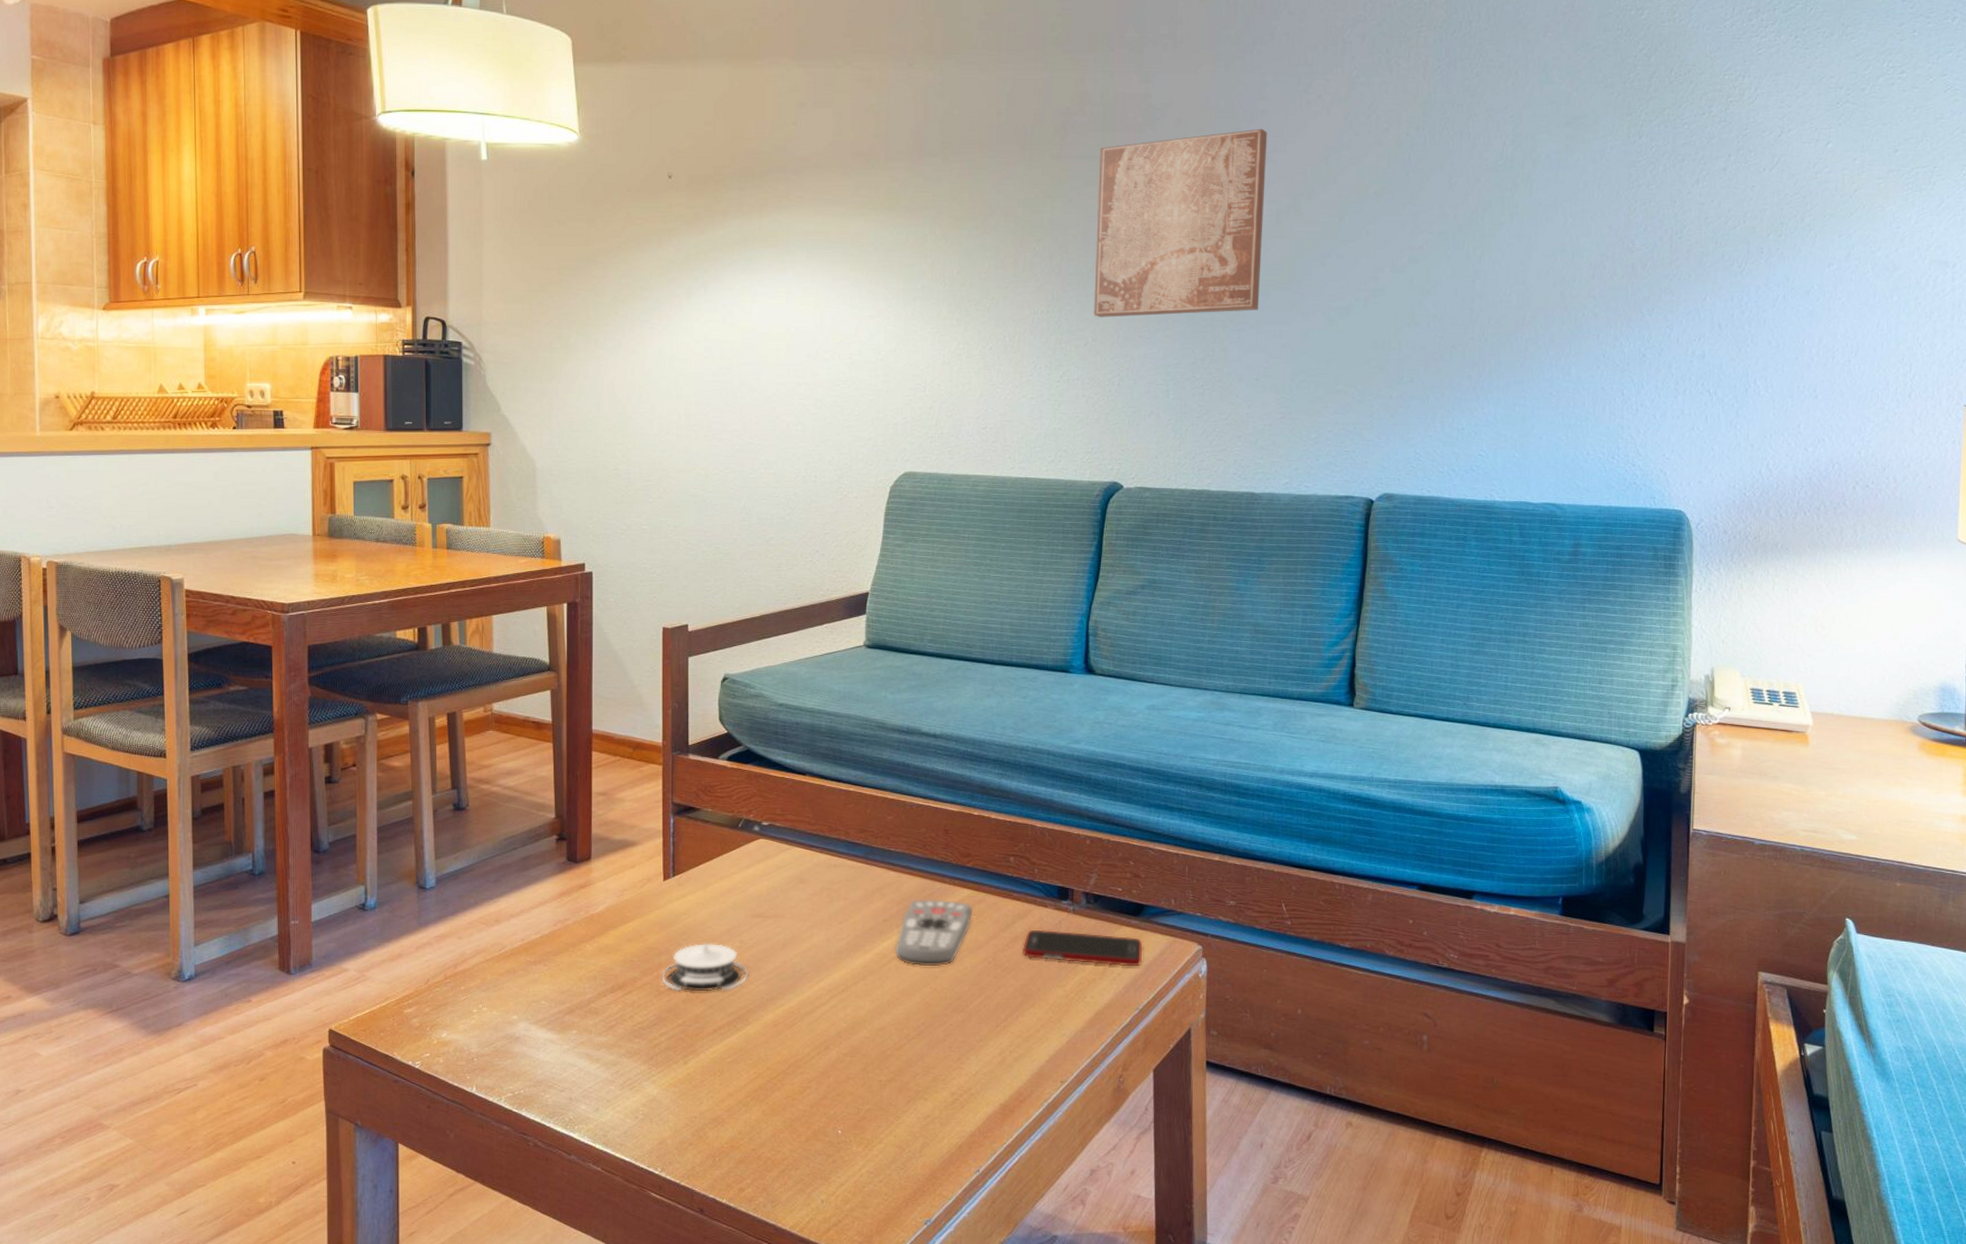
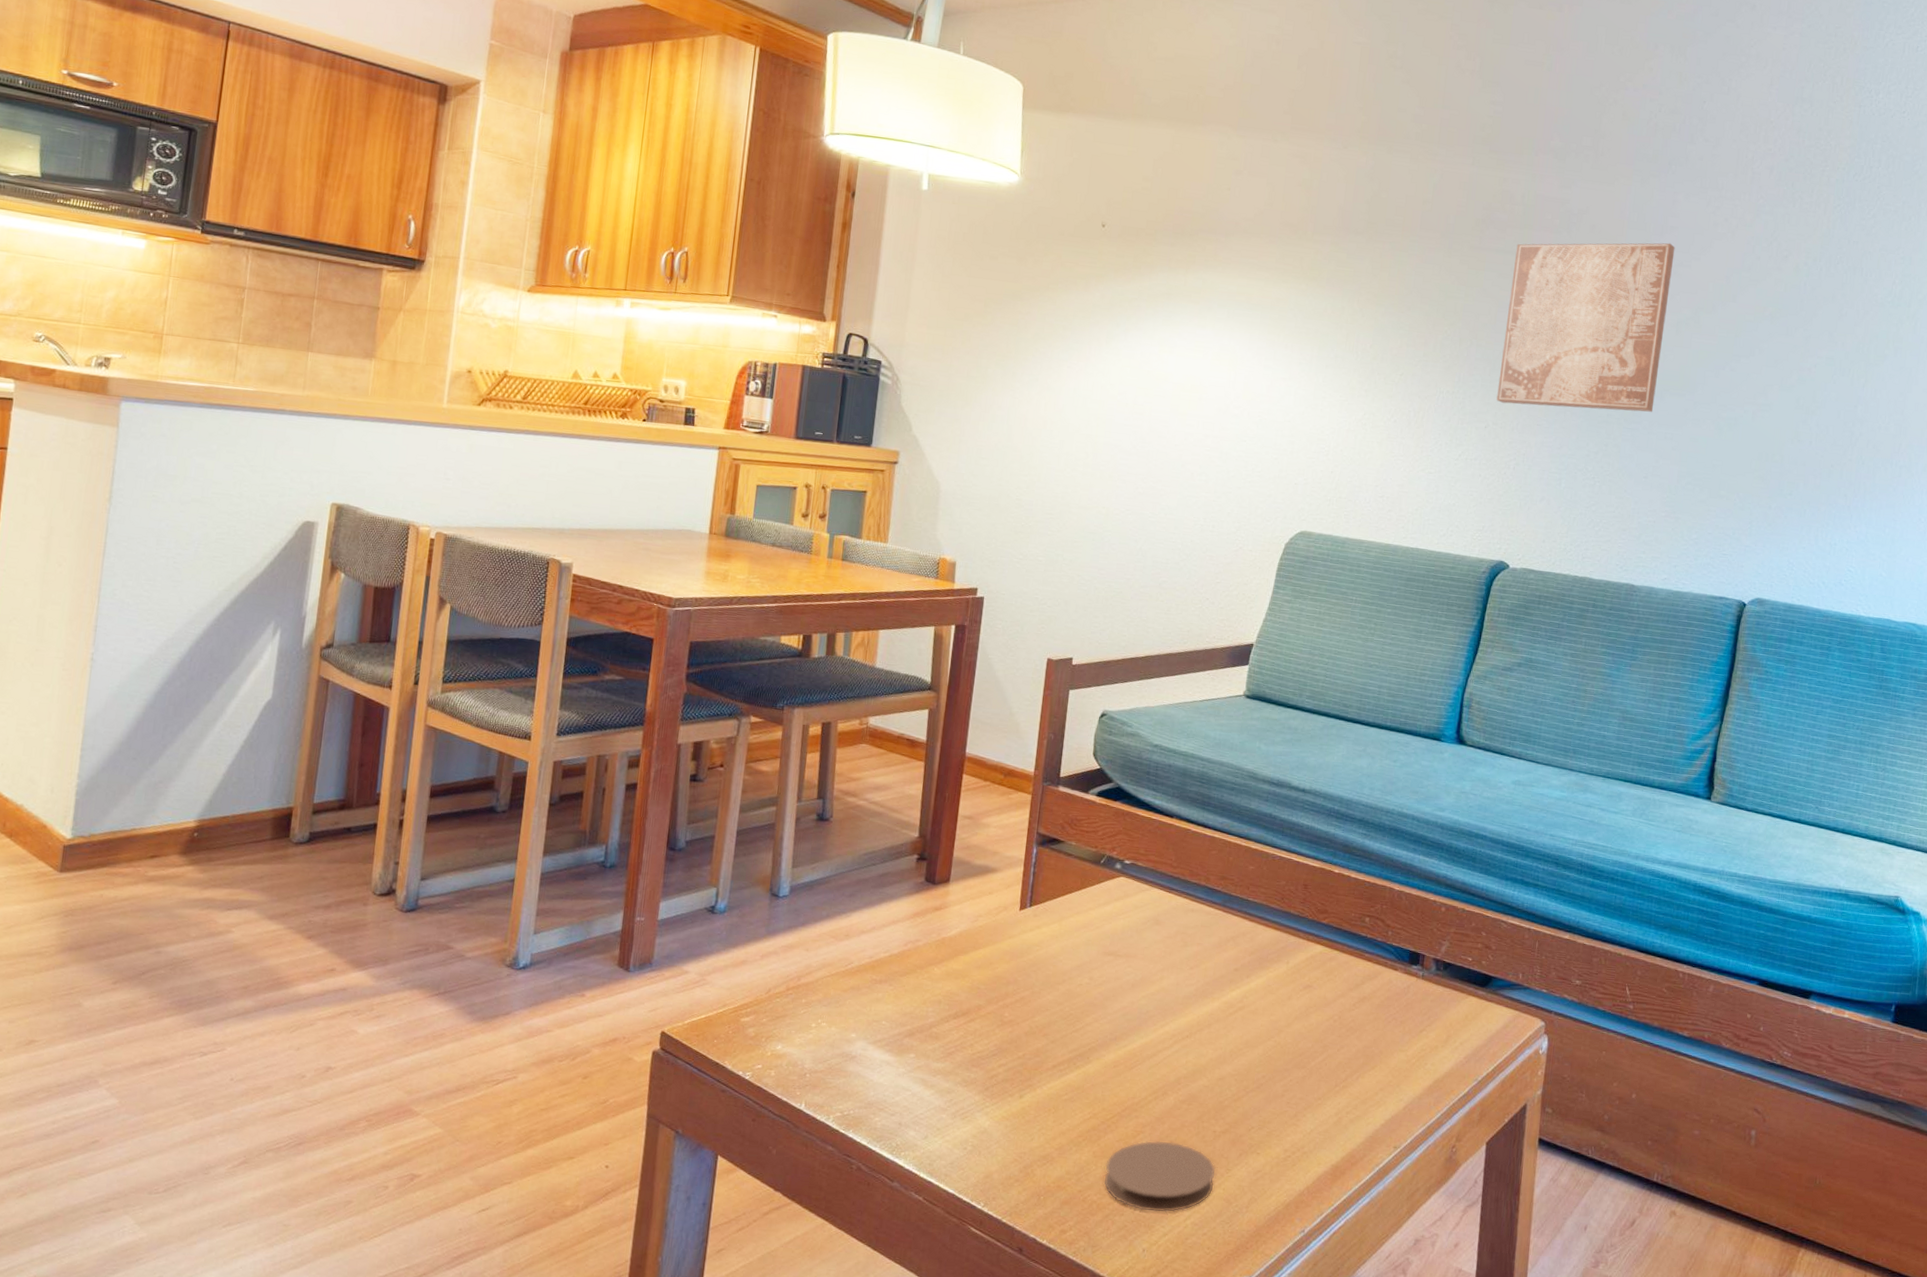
architectural model: present [662,941,749,992] -> none [1007,975,1095,1027]
coaster: none [776,1094,885,1163] -> present [1103,1141,1216,1213]
remote control: present [894,899,973,967] -> none [1242,951,1325,1021]
cell phone: present [1023,929,1143,967] -> none [1369,991,1488,1038]

